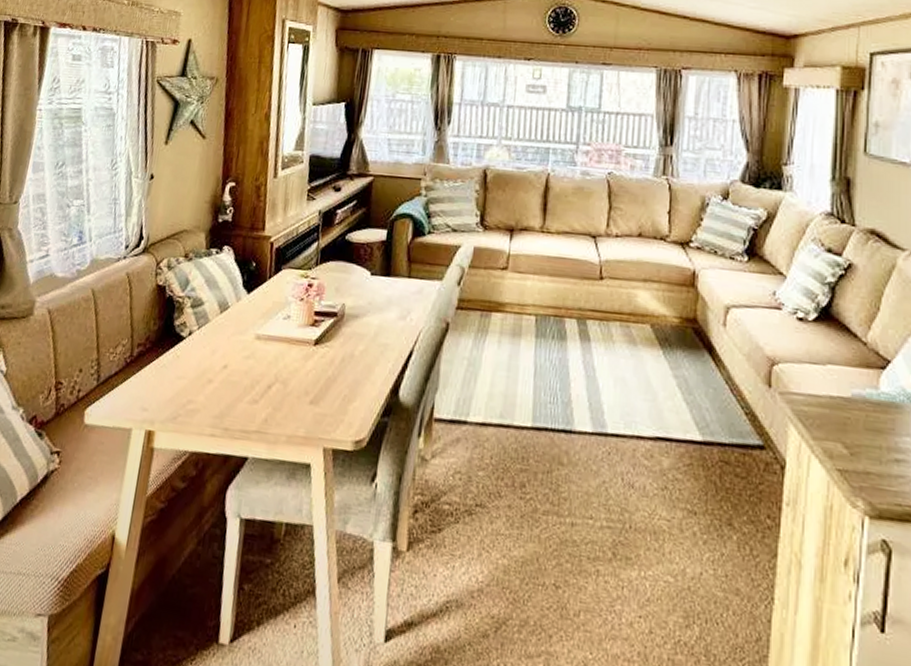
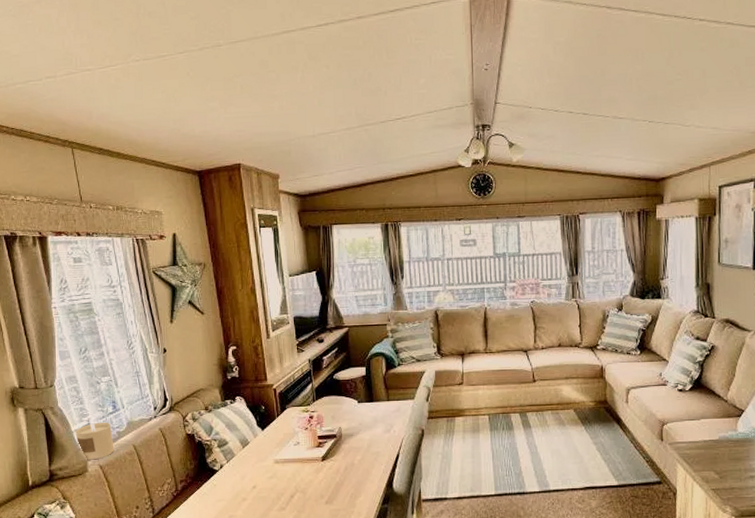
candle: none [29,253,72,302] -> present [75,422,114,460]

